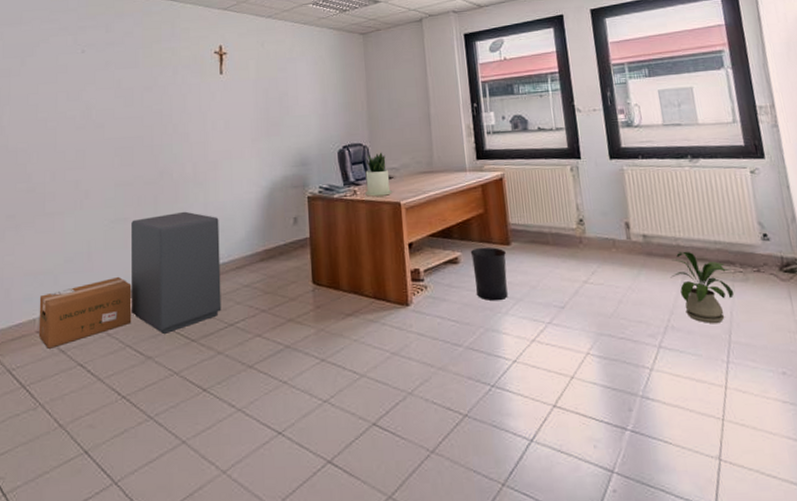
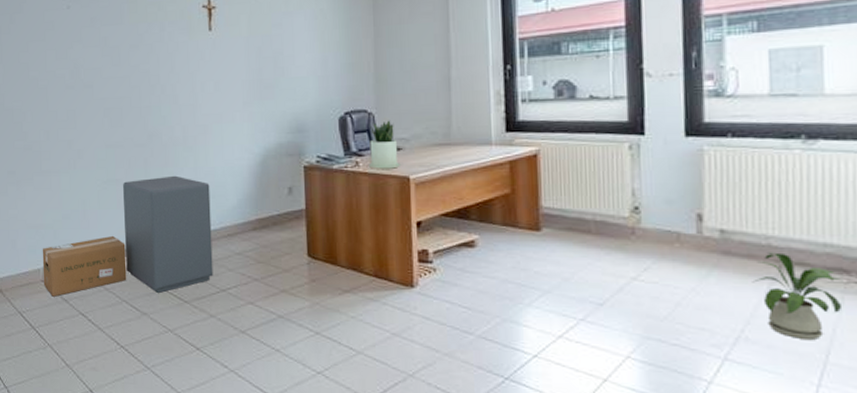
waste bin: present [470,247,508,301] -> none [490,231,534,291]

